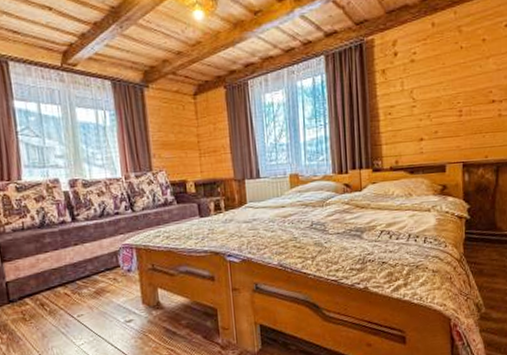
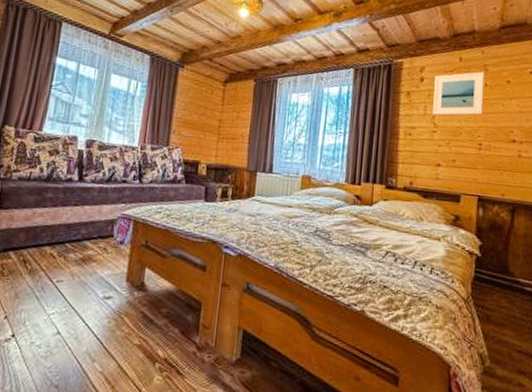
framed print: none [409,34,460,89] -> present [433,71,485,116]

